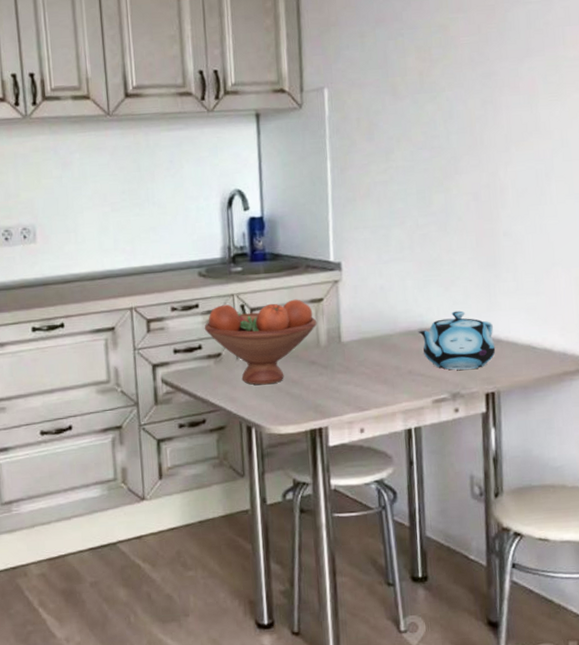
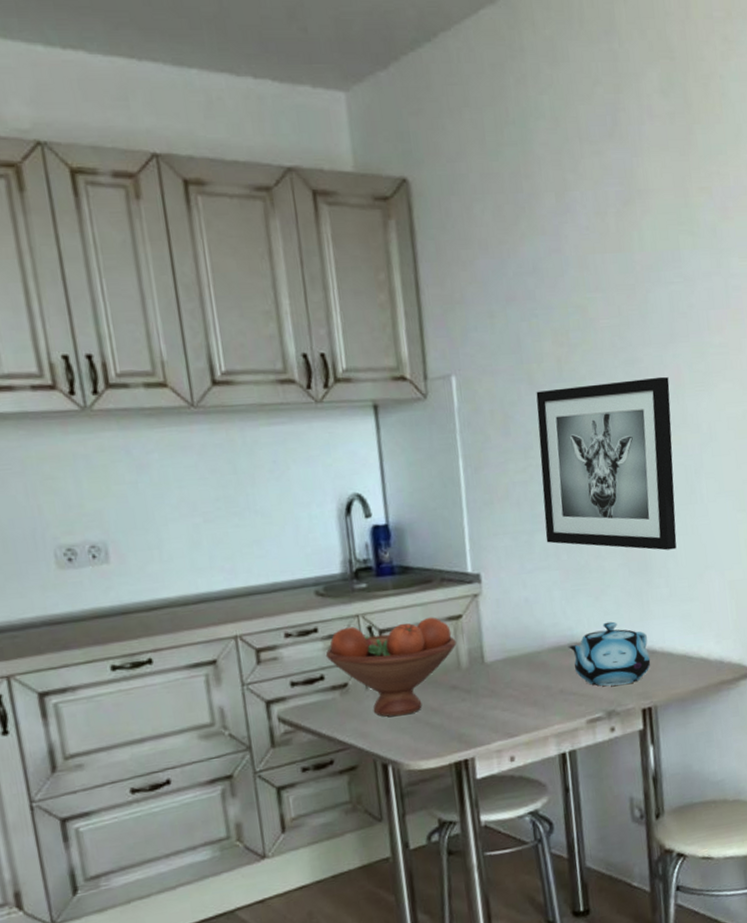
wall art: none [399,88,525,247] -> present [536,376,677,551]

